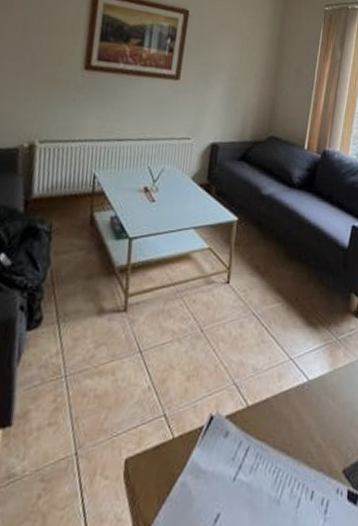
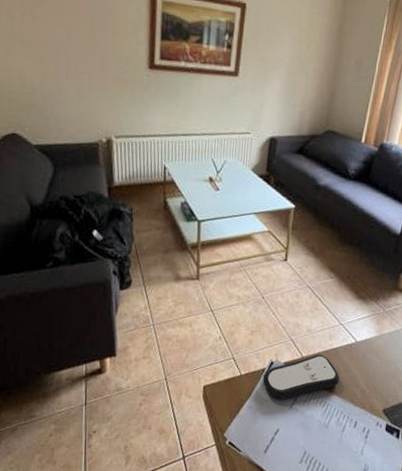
remote control: none [200,400,292,470] -> present [262,354,340,400]

